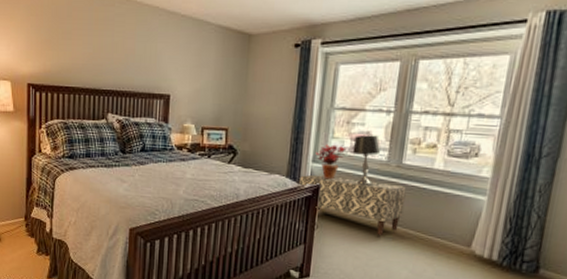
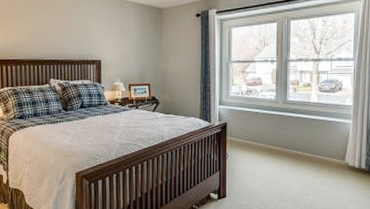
bench: present [299,174,407,235] -> none [211,114,292,158]
potted plant: present [315,144,348,180] -> none [221,90,245,118]
table lamp: present [352,135,381,186] -> none [249,80,270,121]

